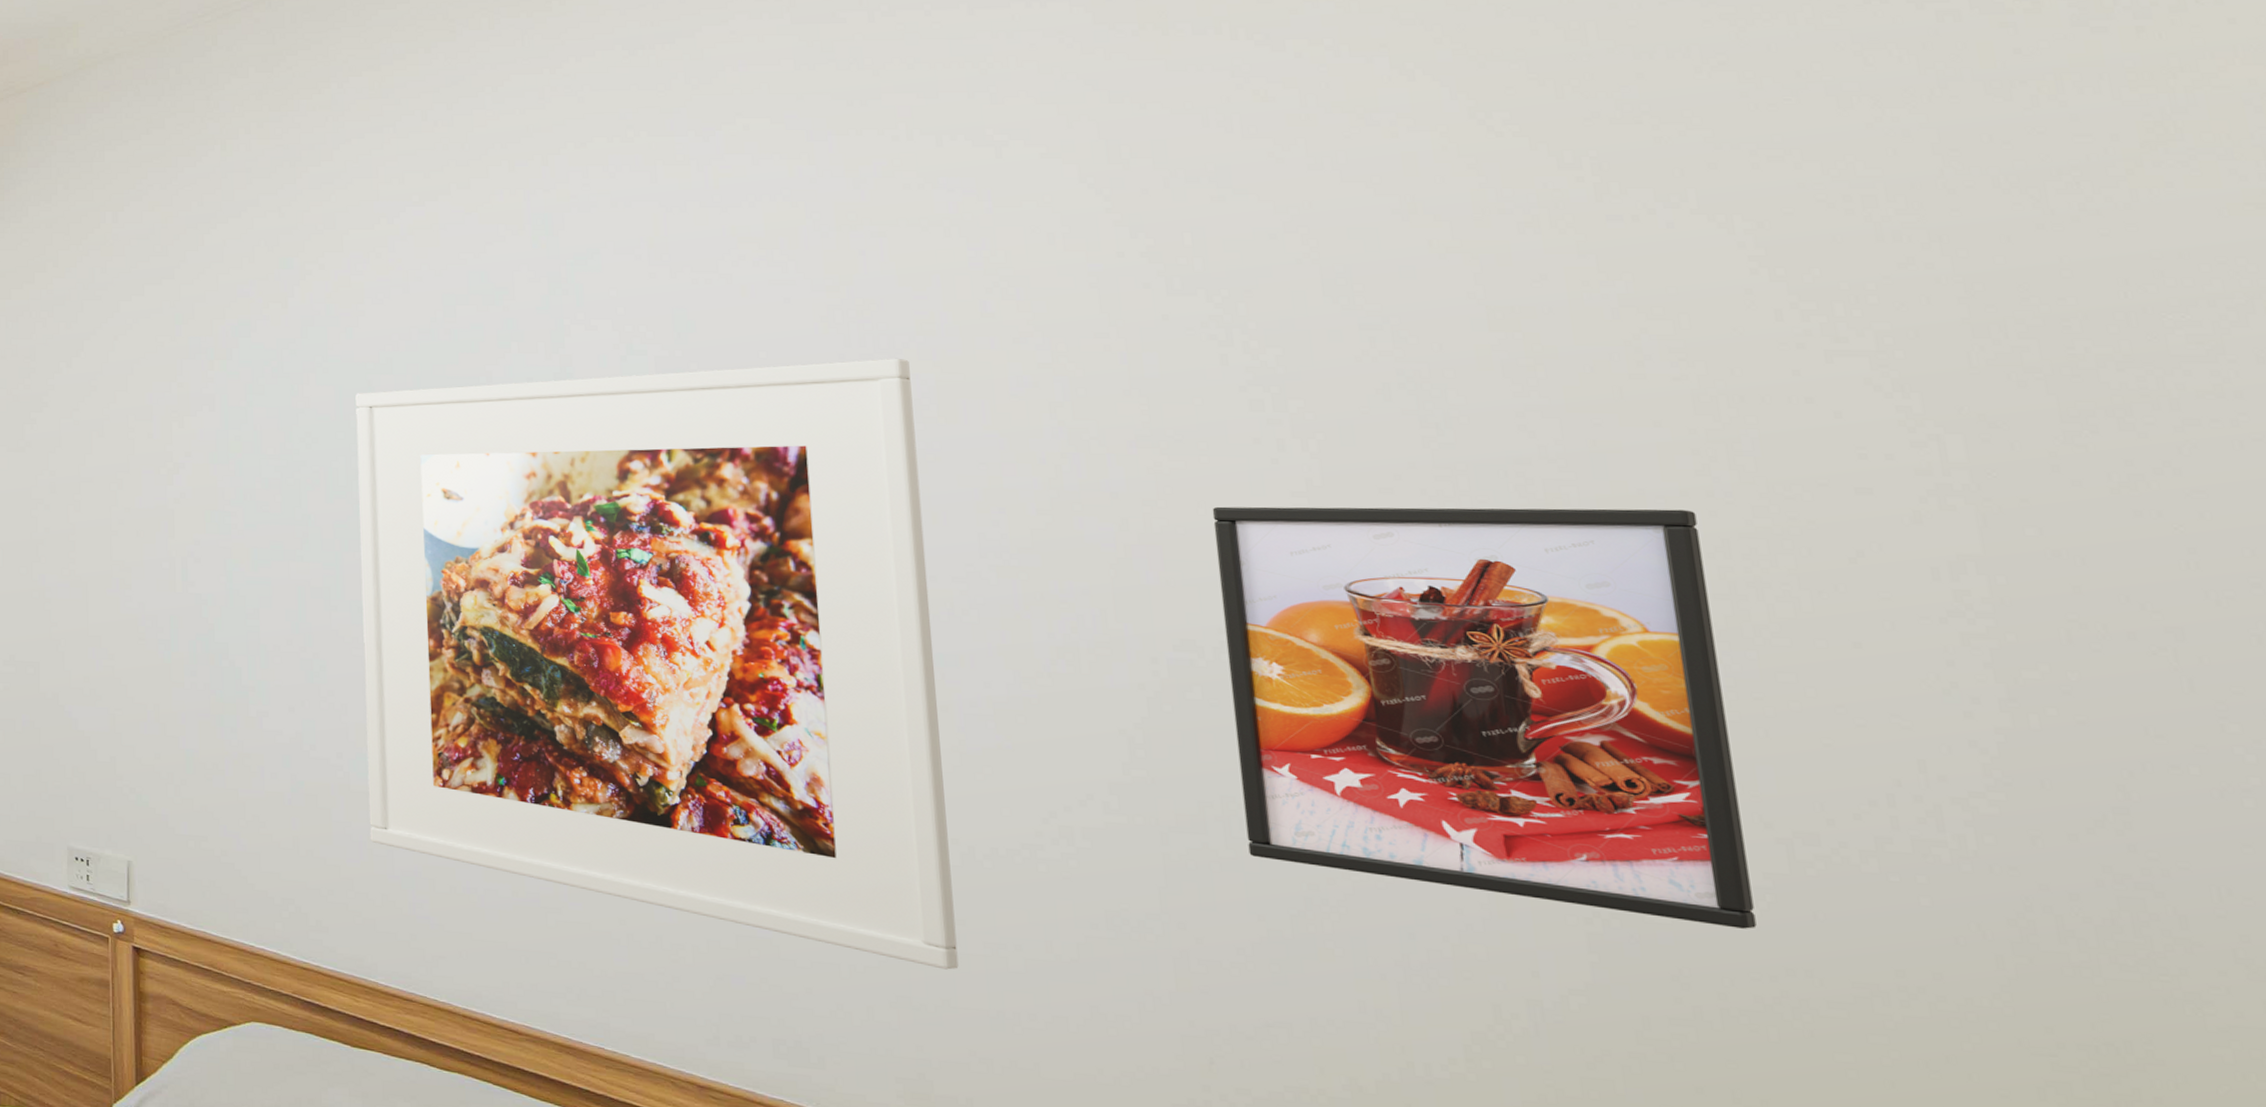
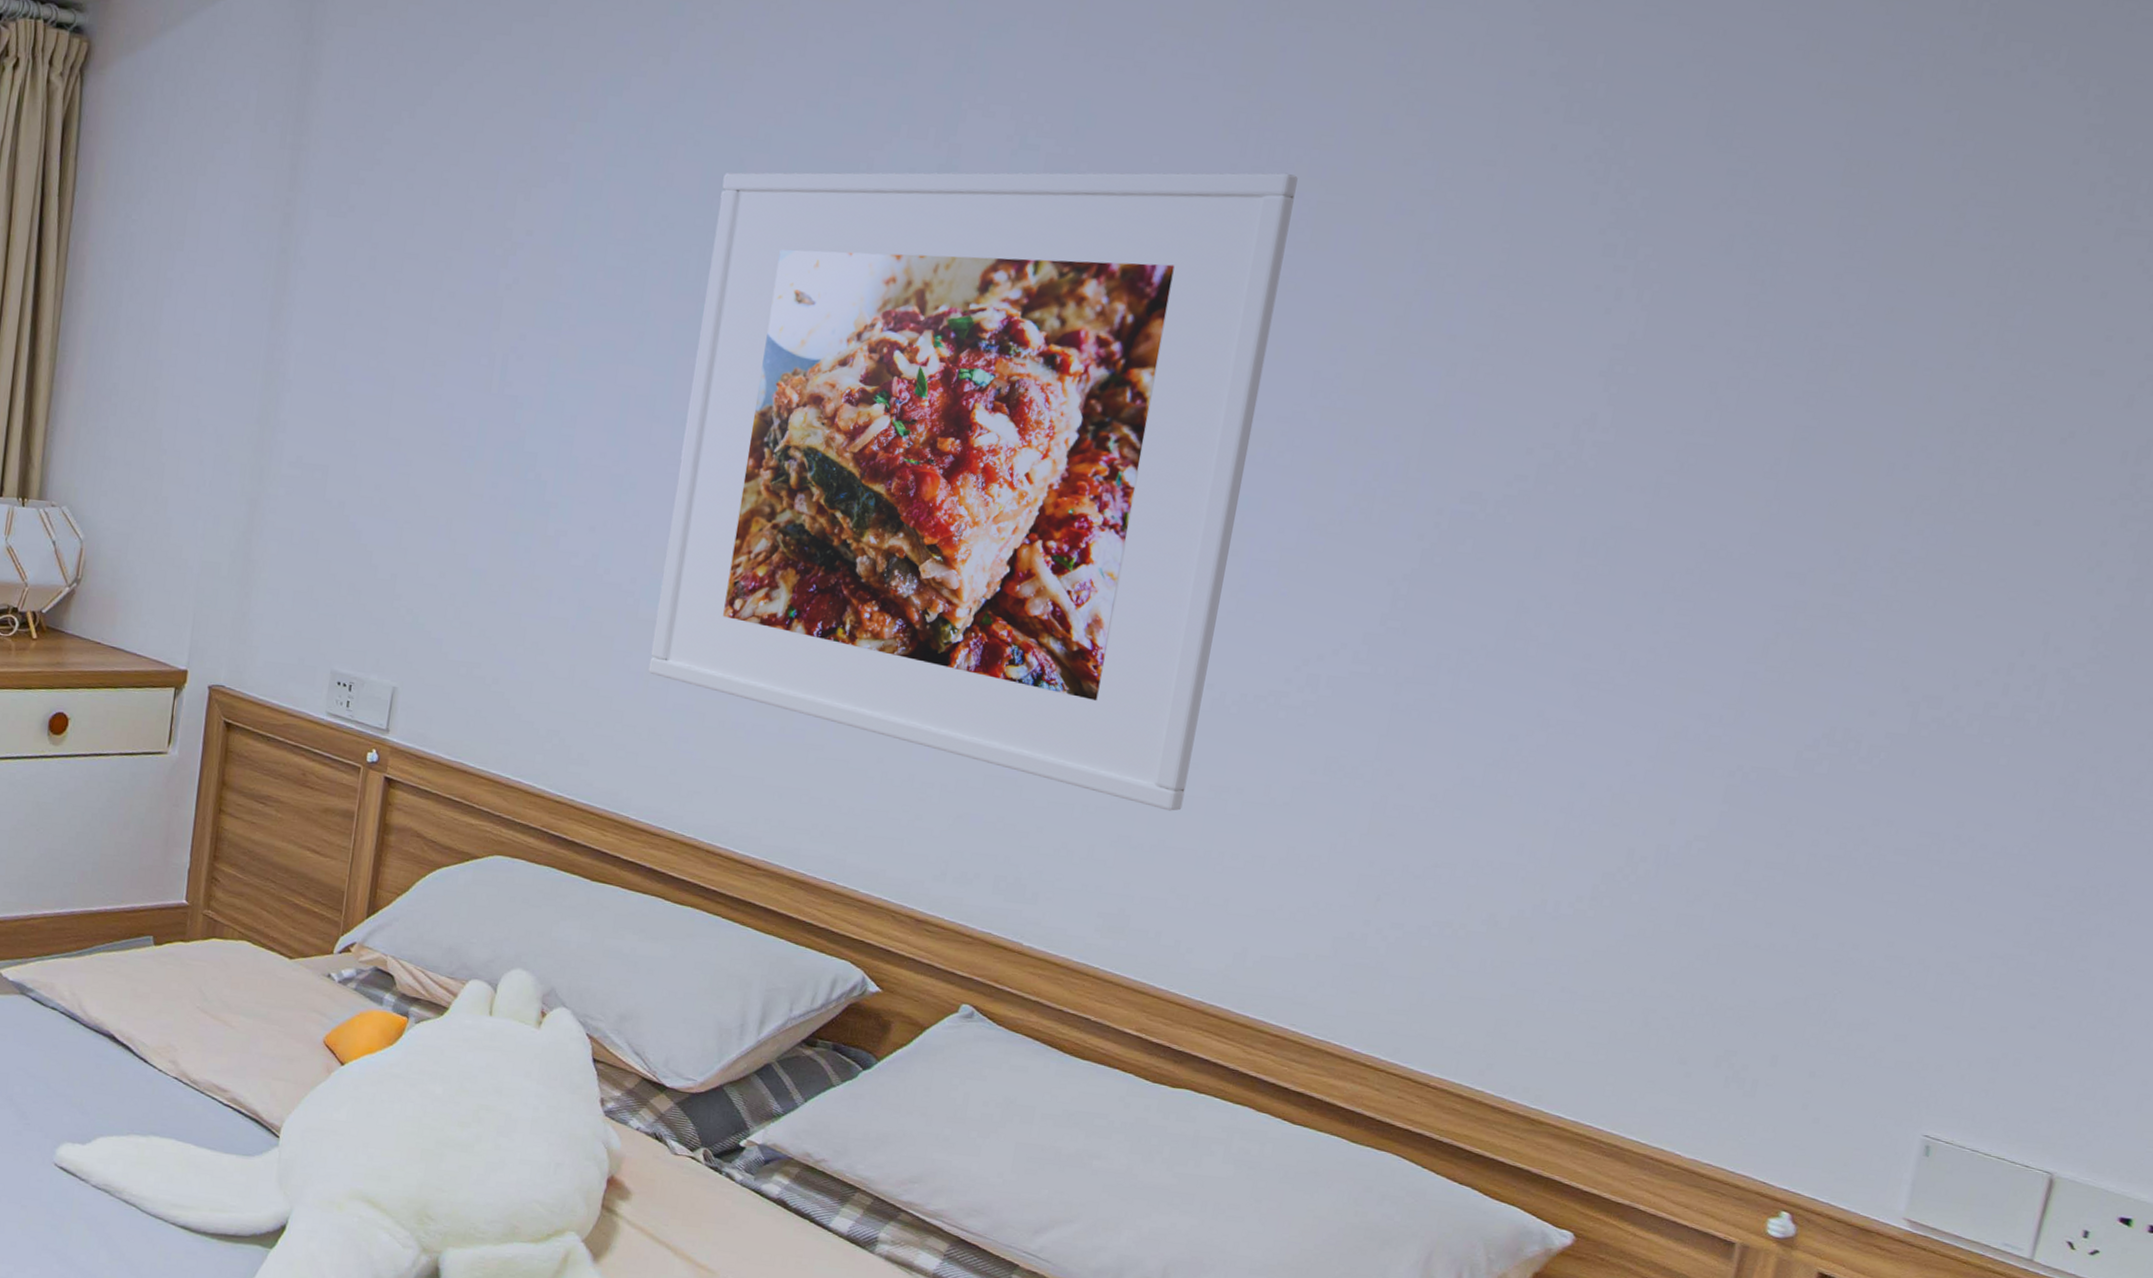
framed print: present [1212,506,1757,929] -> none [1467,355,1953,783]

